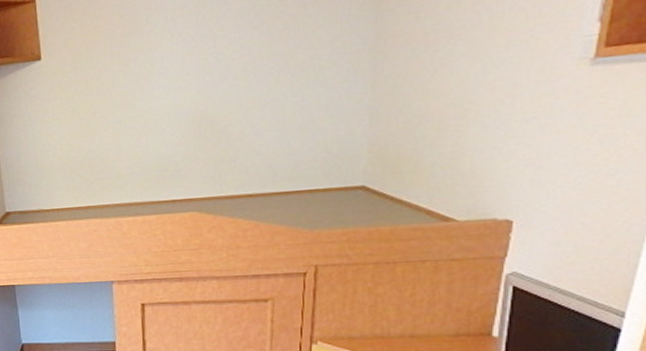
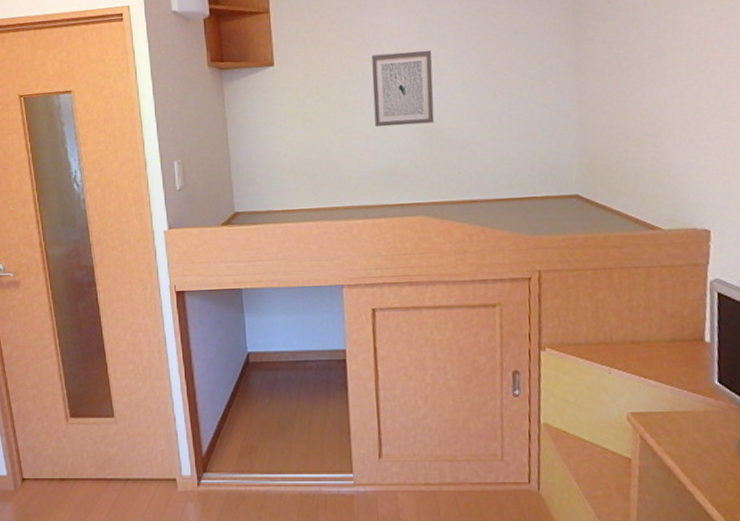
wall art: none [144,33,210,121] -> present [371,50,435,127]

